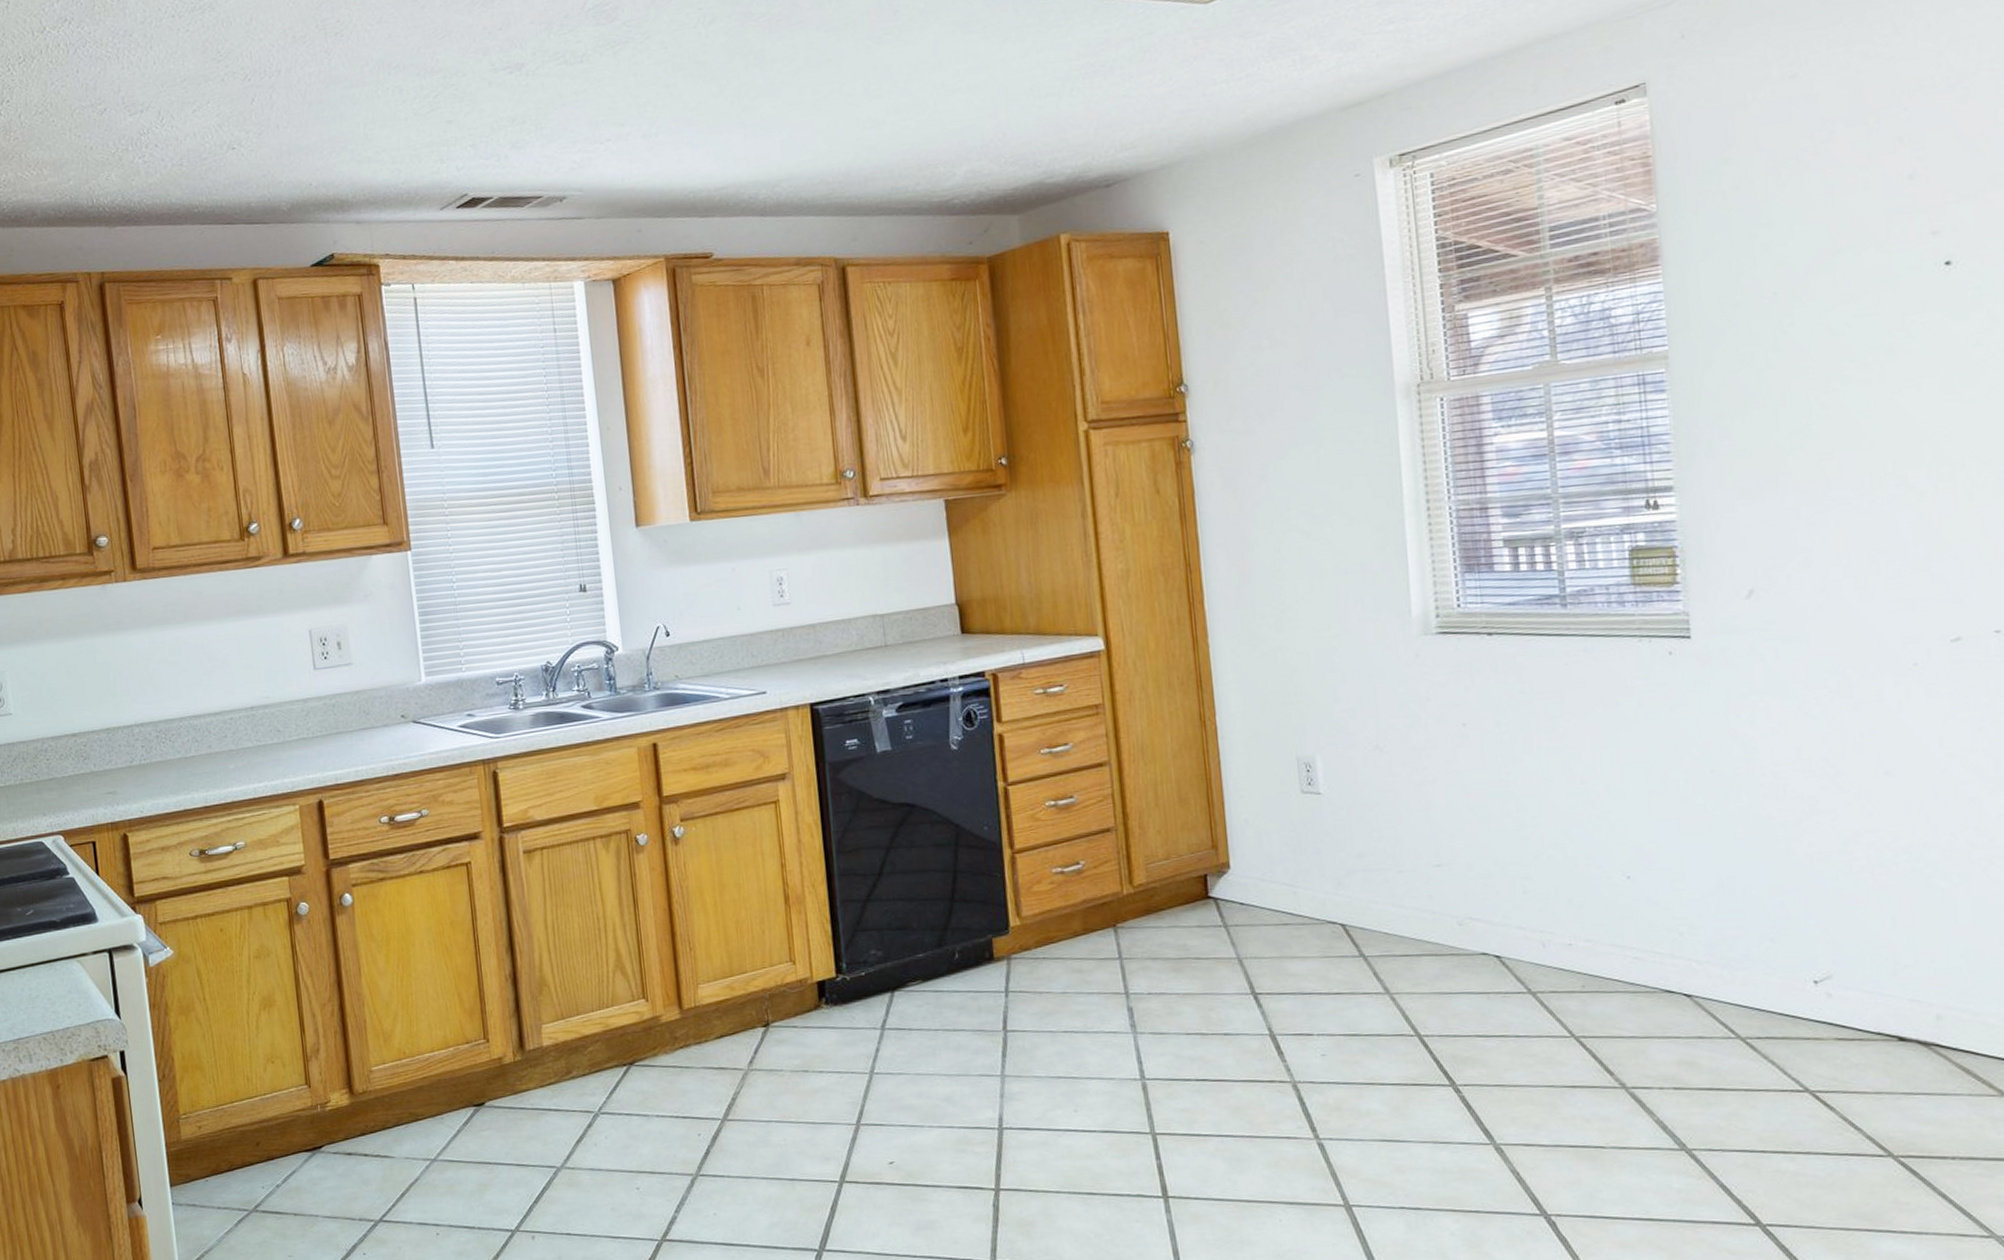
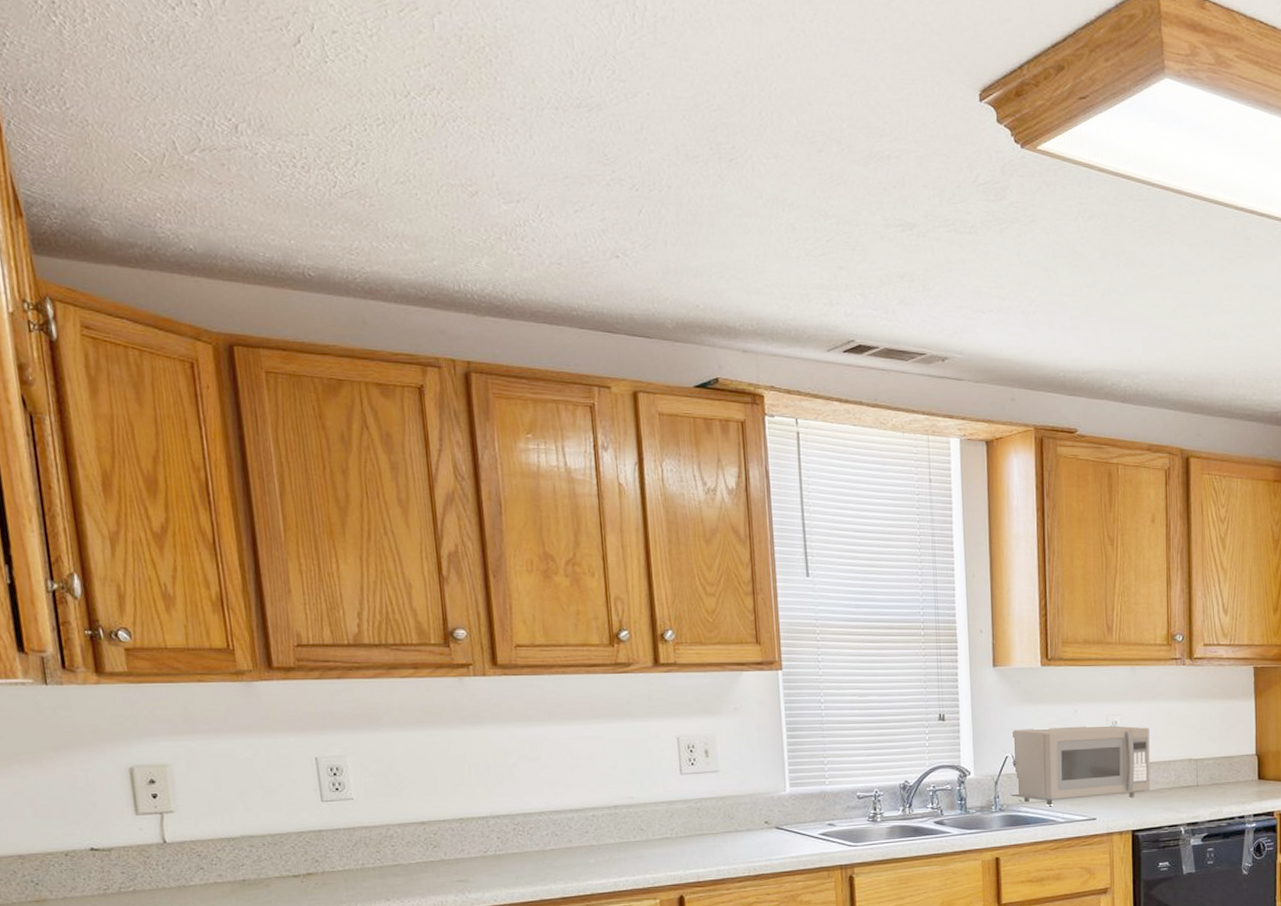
microwave: none [661,581,829,680] -> present [1010,725,1151,806]

